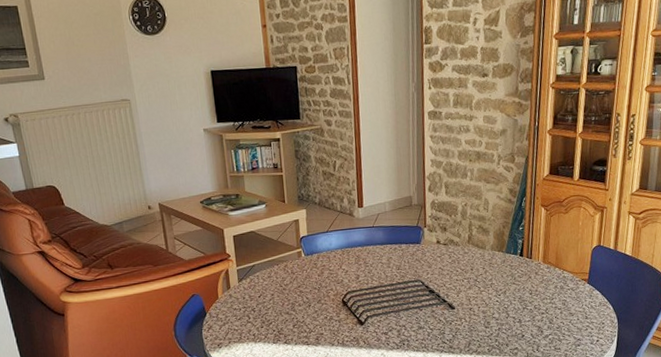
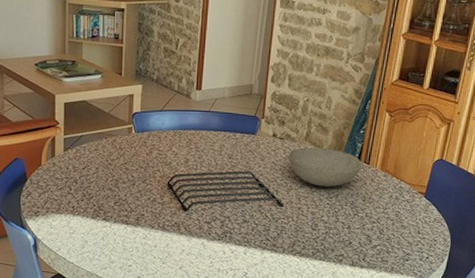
bowl: none [453,248,525,286] -> present [288,147,362,187]

